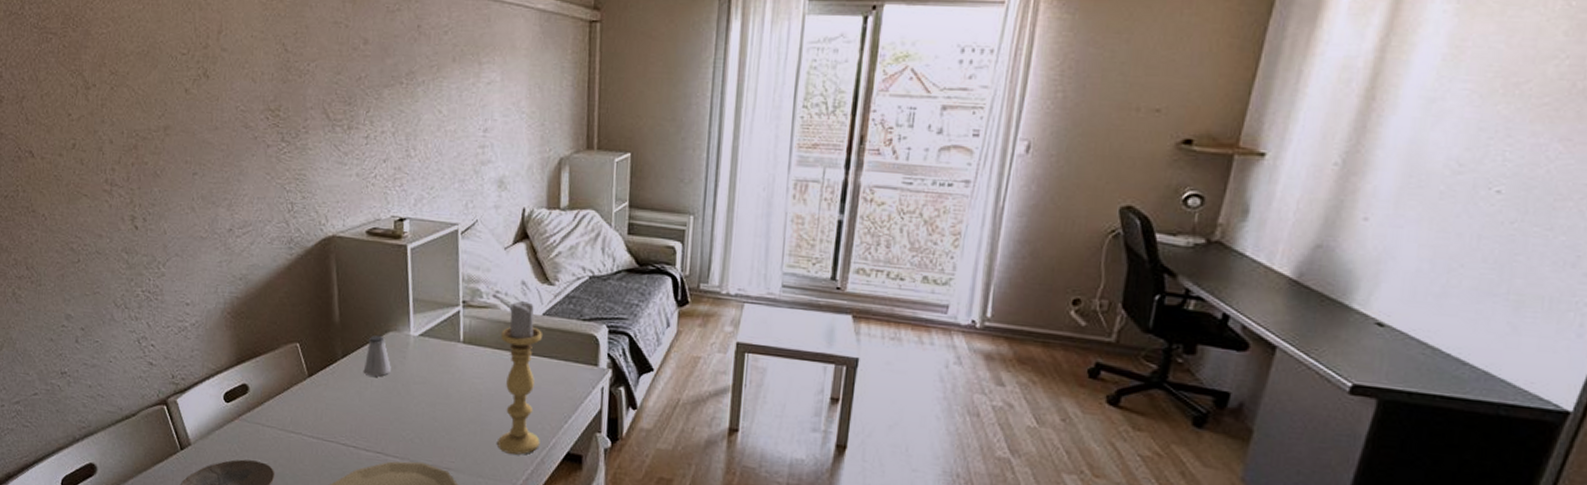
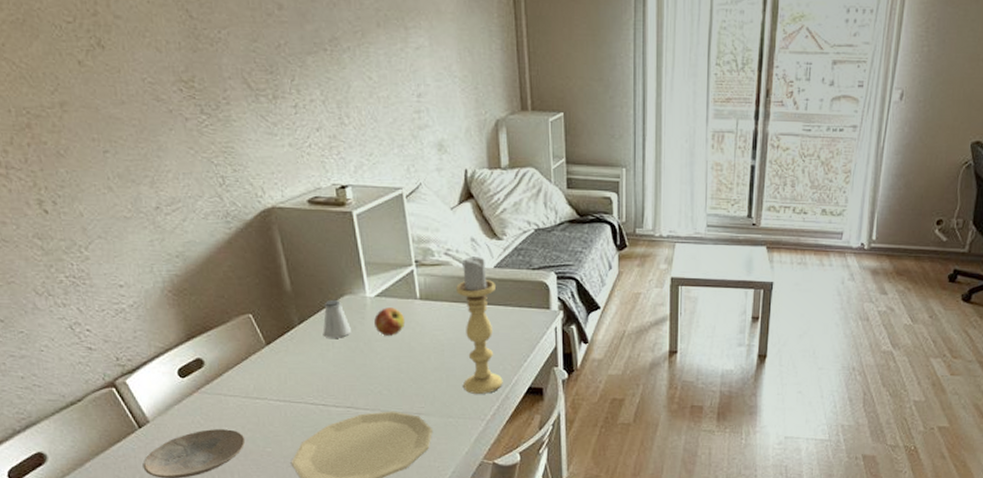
apple: none [415,348,446,380] -> present [374,307,406,336]

